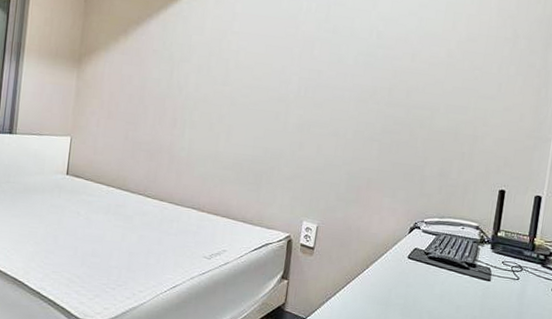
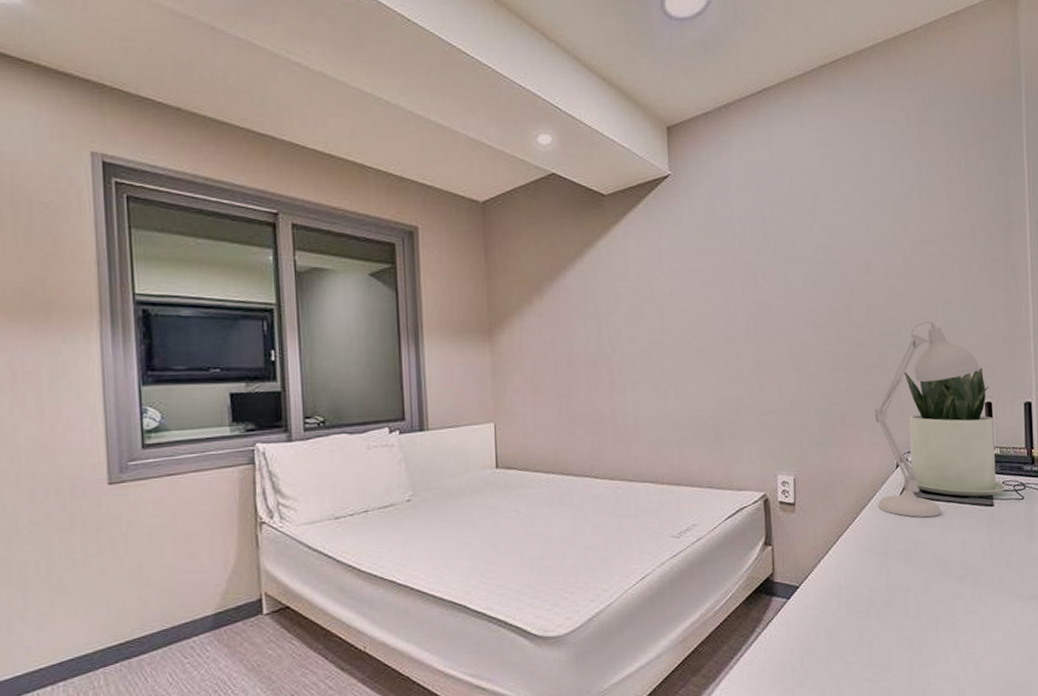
desk lamp: none [387,110,500,281] -> present [875,321,980,518]
planter: none [412,151,505,272] -> present [902,367,1006,497]

